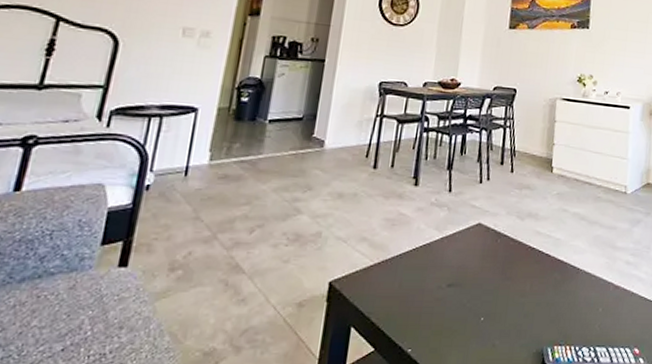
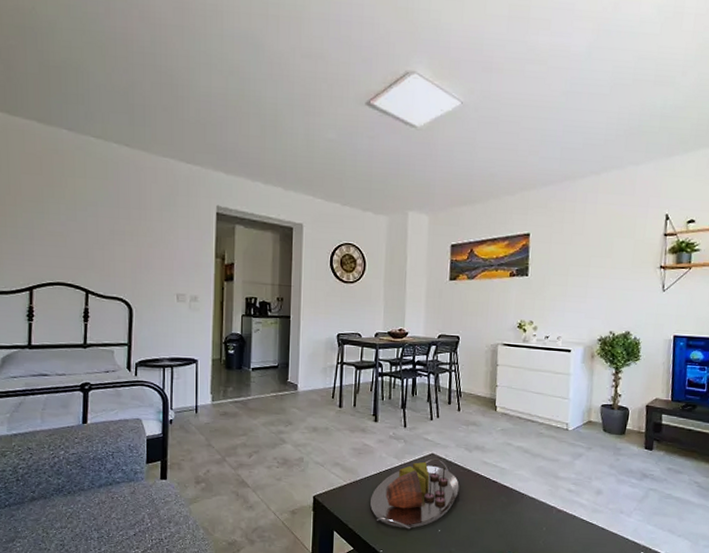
serving tray: none [400,229,508,320] -> present [370,458,459,529]

